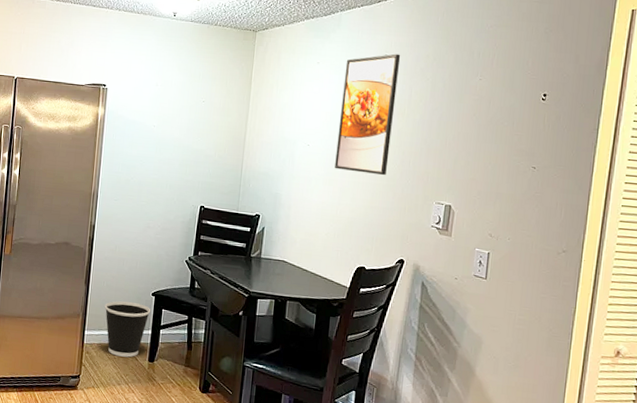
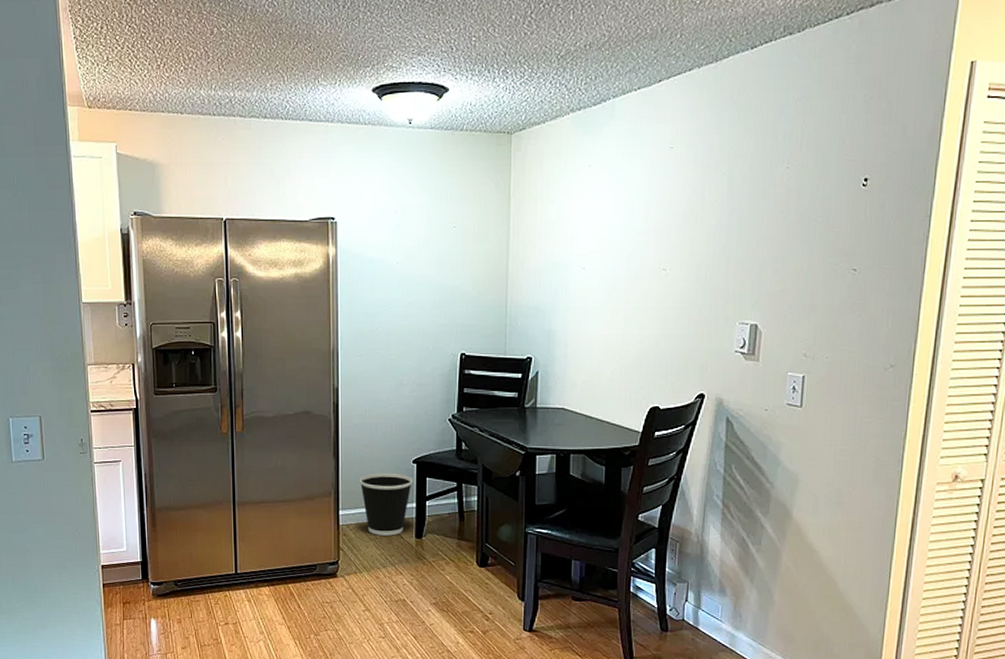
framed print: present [335,53,401,176] -> none [617,145,690,297]

